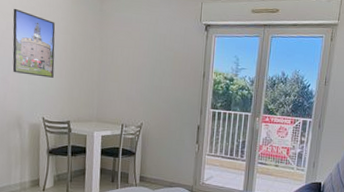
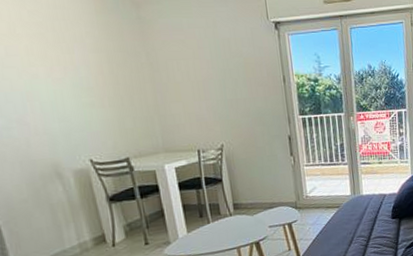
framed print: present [12,8,56,78] -> none [10,26,93,111]

